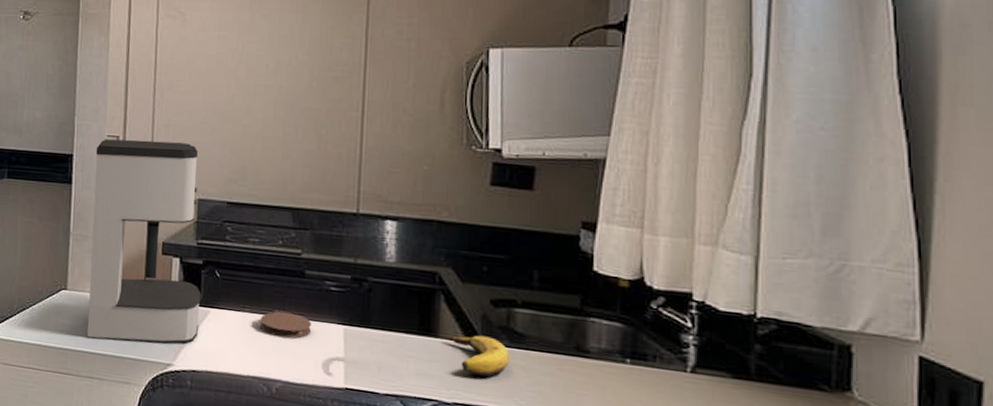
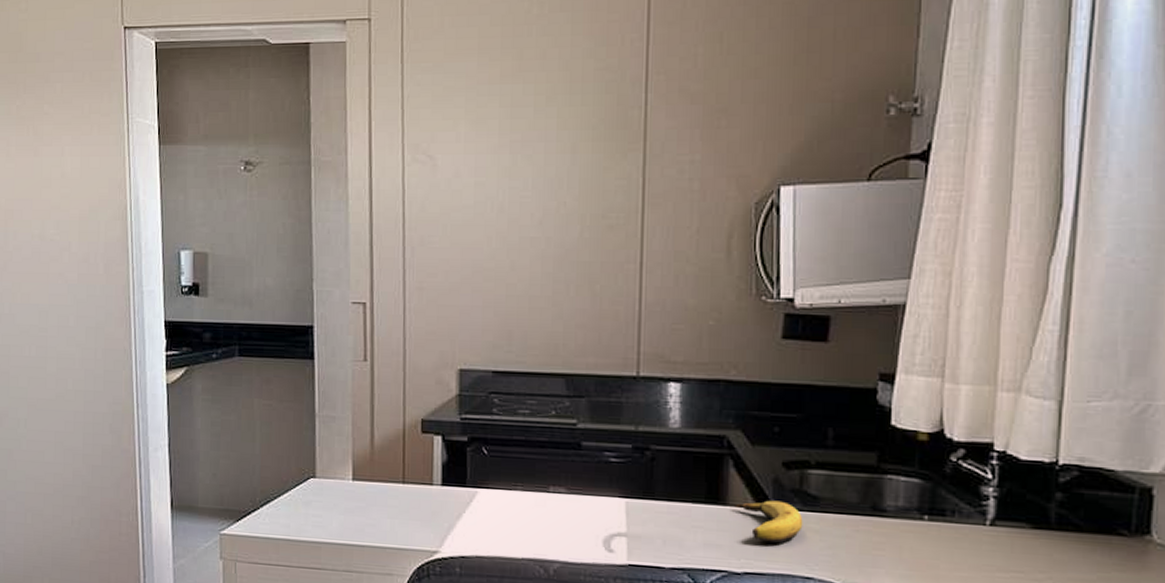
coffee maker: present [86,139,202,345] -> none [339,306,468,531]
coaster: present [259,311,312,339] -> none [533,488,591,516]

